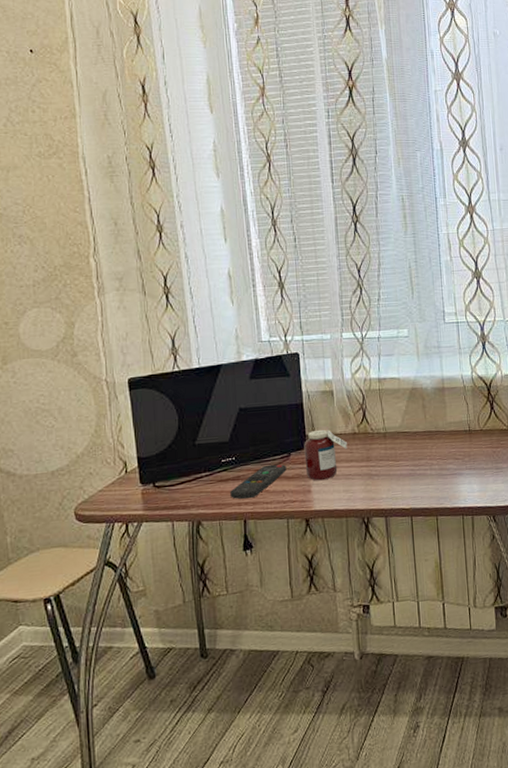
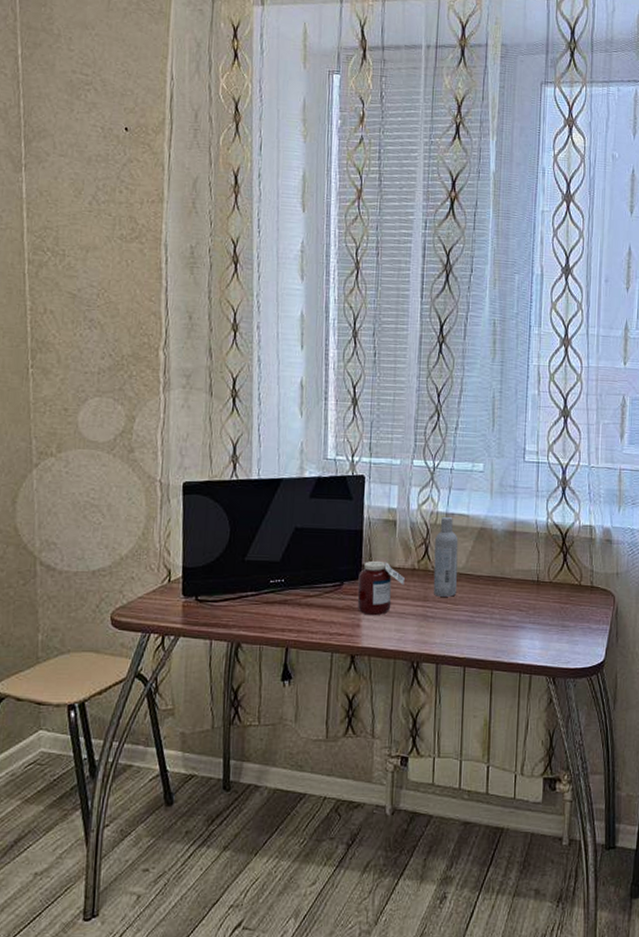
remote control: present [230,464,286,500] -> none [275,592,337,626]
bottle: none [371,381,396,456] -> present [433,516,459,597]

